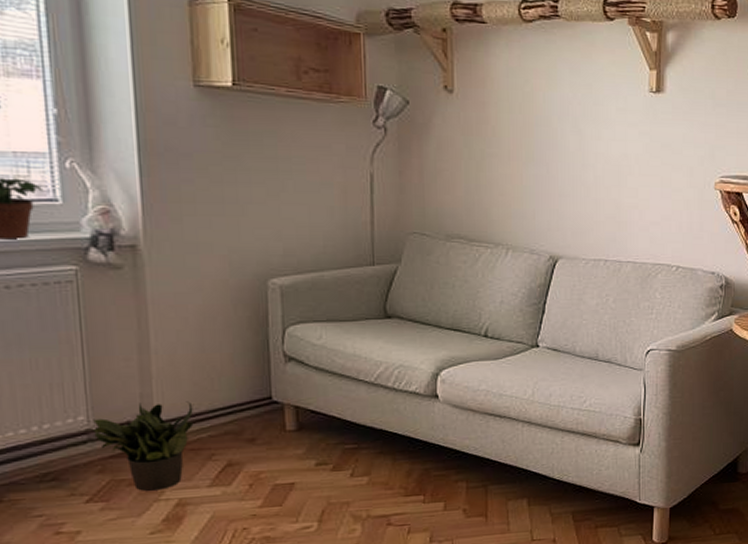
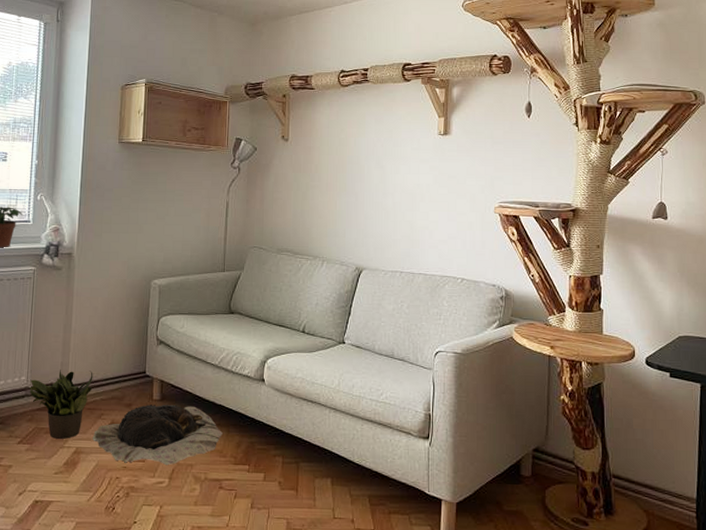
cat bed: none [201,434,387,510] -> present [92,404,223,466]

